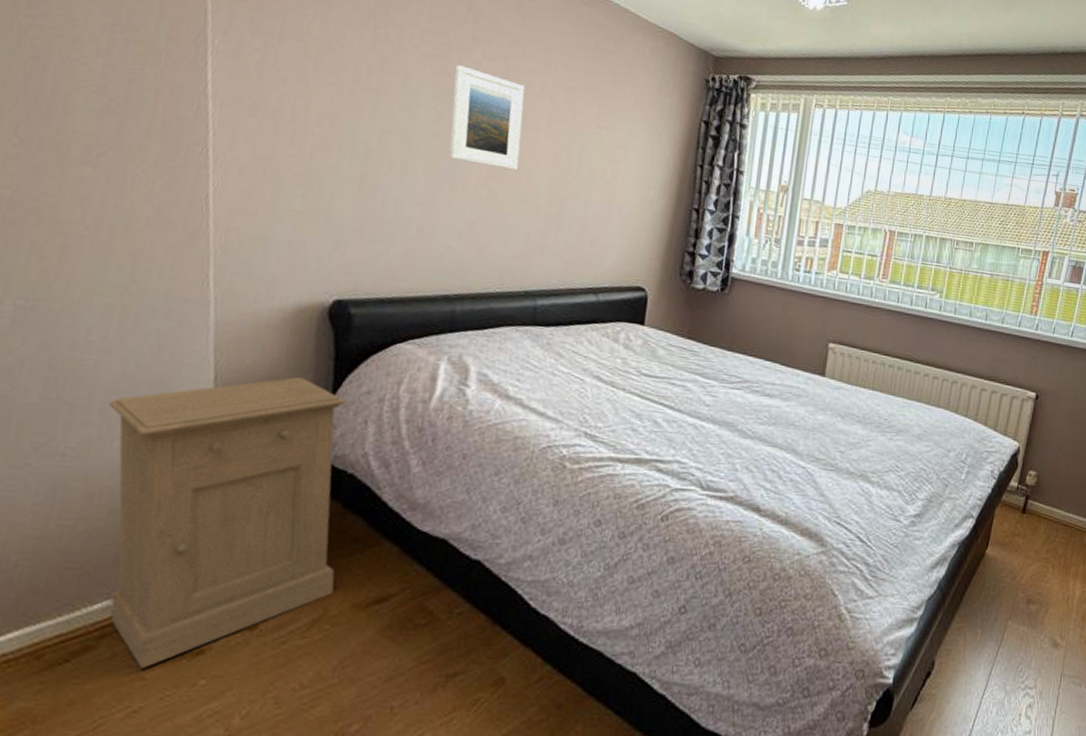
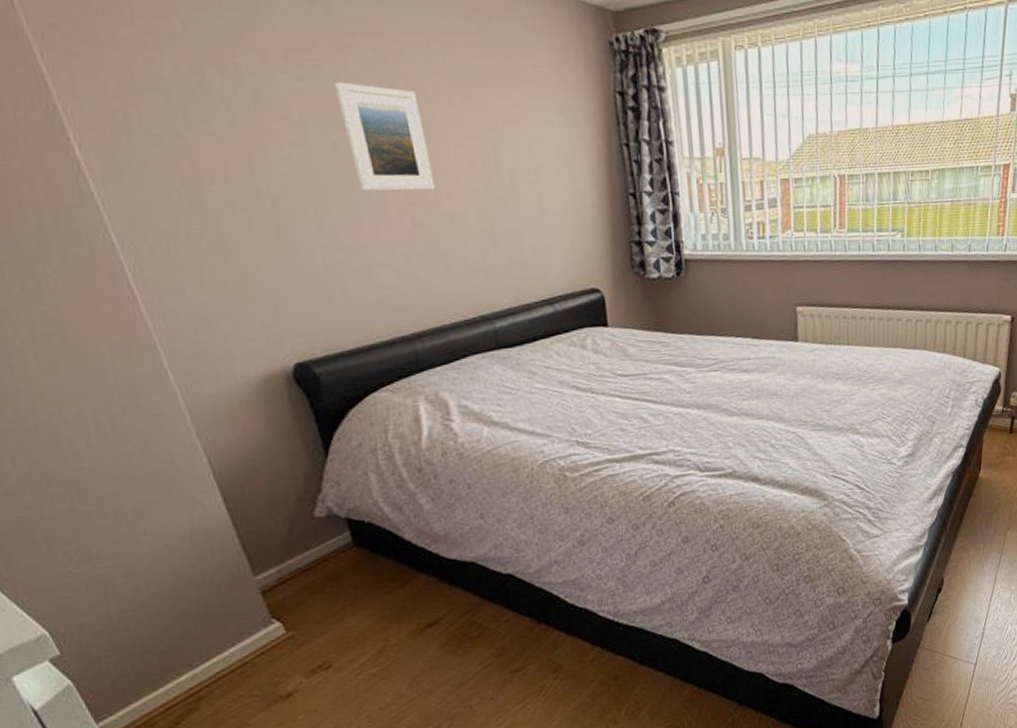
cabinet: present [108,376,346,668] -> none [118,443,388,717]

